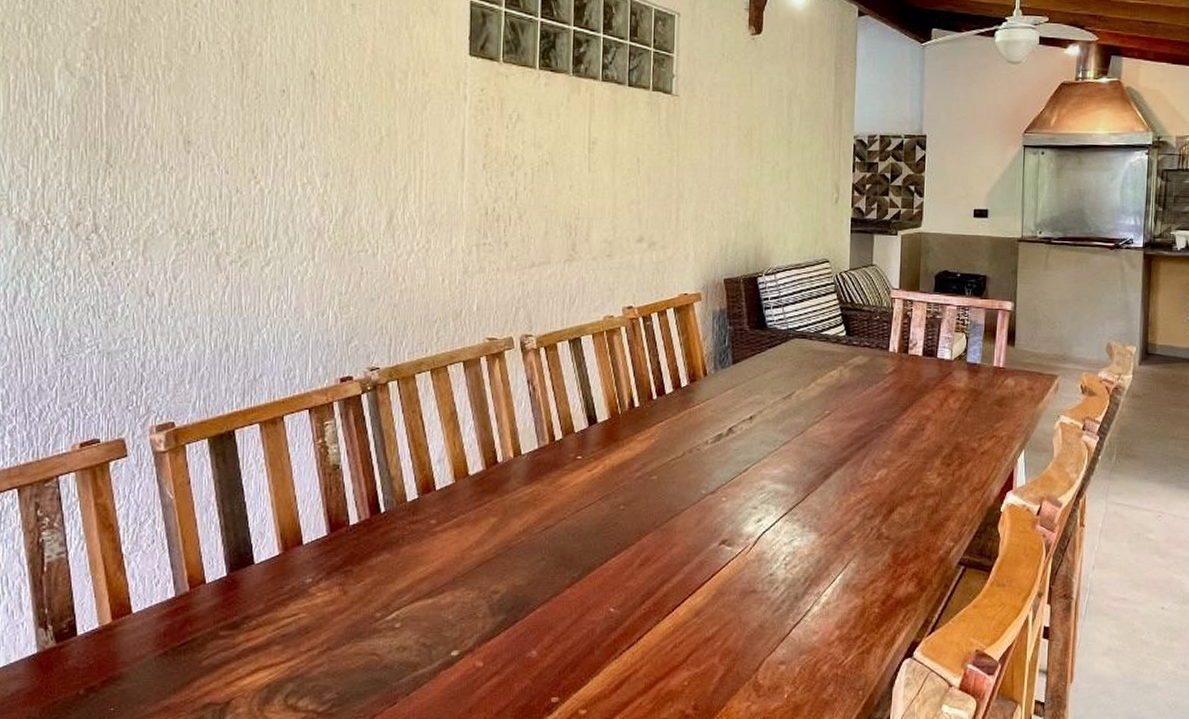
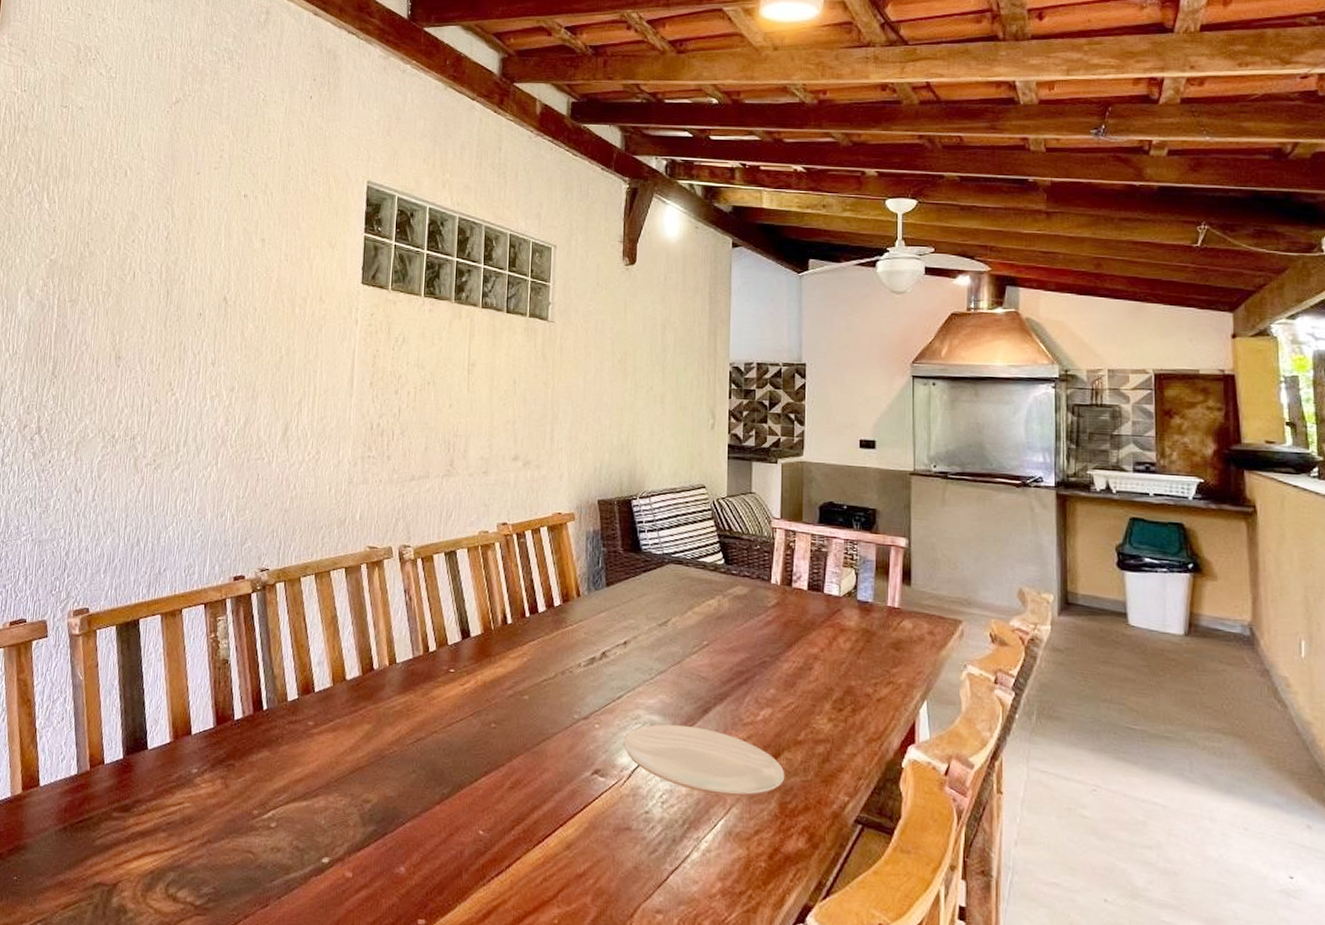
plate: none [749,491,898,552] -> present [623,724,785,797]

